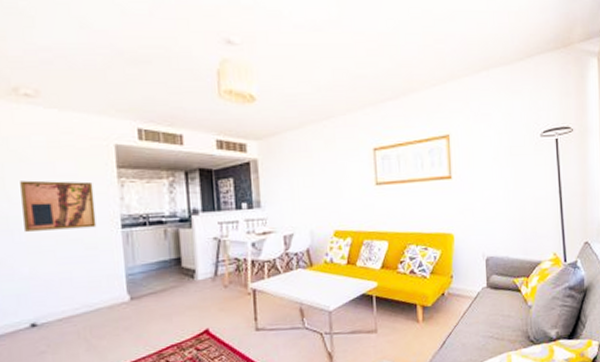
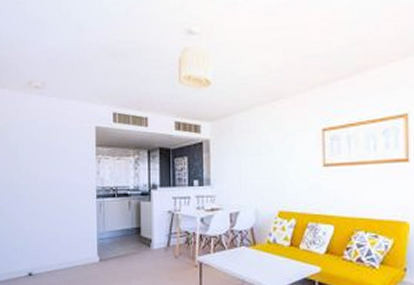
wall art: present [20,180,97,232] -> none [28,156,78,197]

